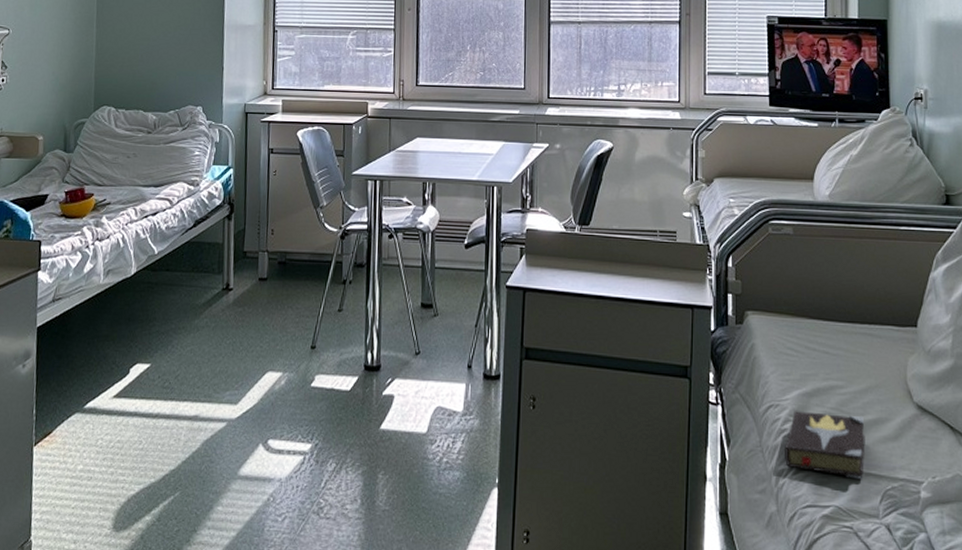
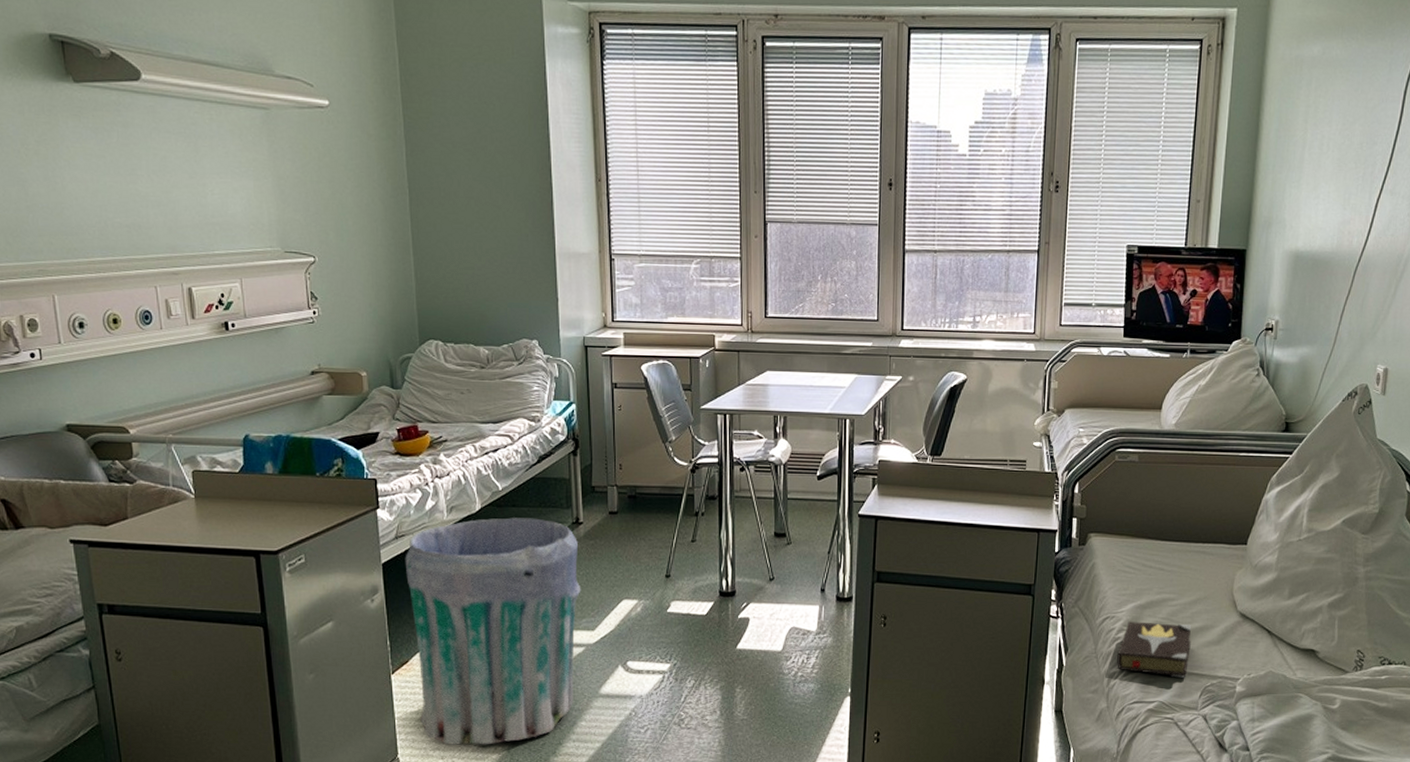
trash can: none [57,282,227,529] -> present [405,517,581,745]

